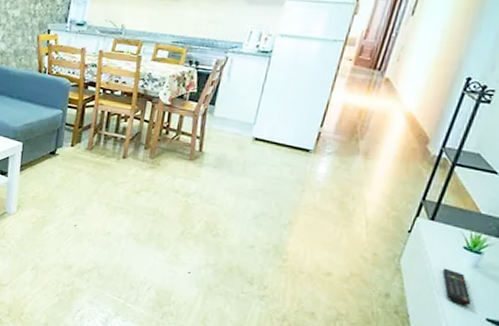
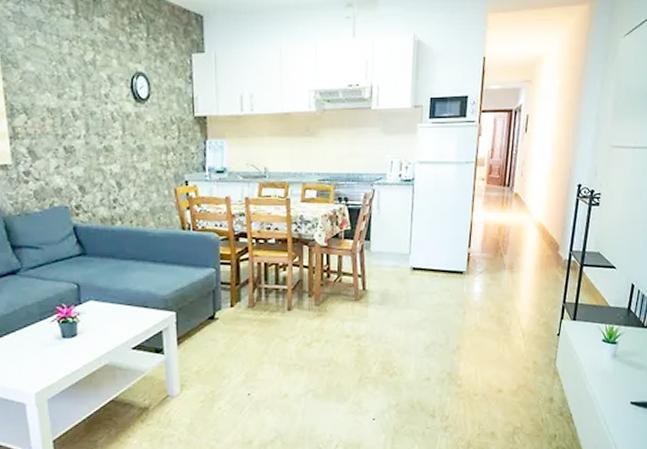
remote control: present [443,268,471,306] -> none [591,363,616,394]

